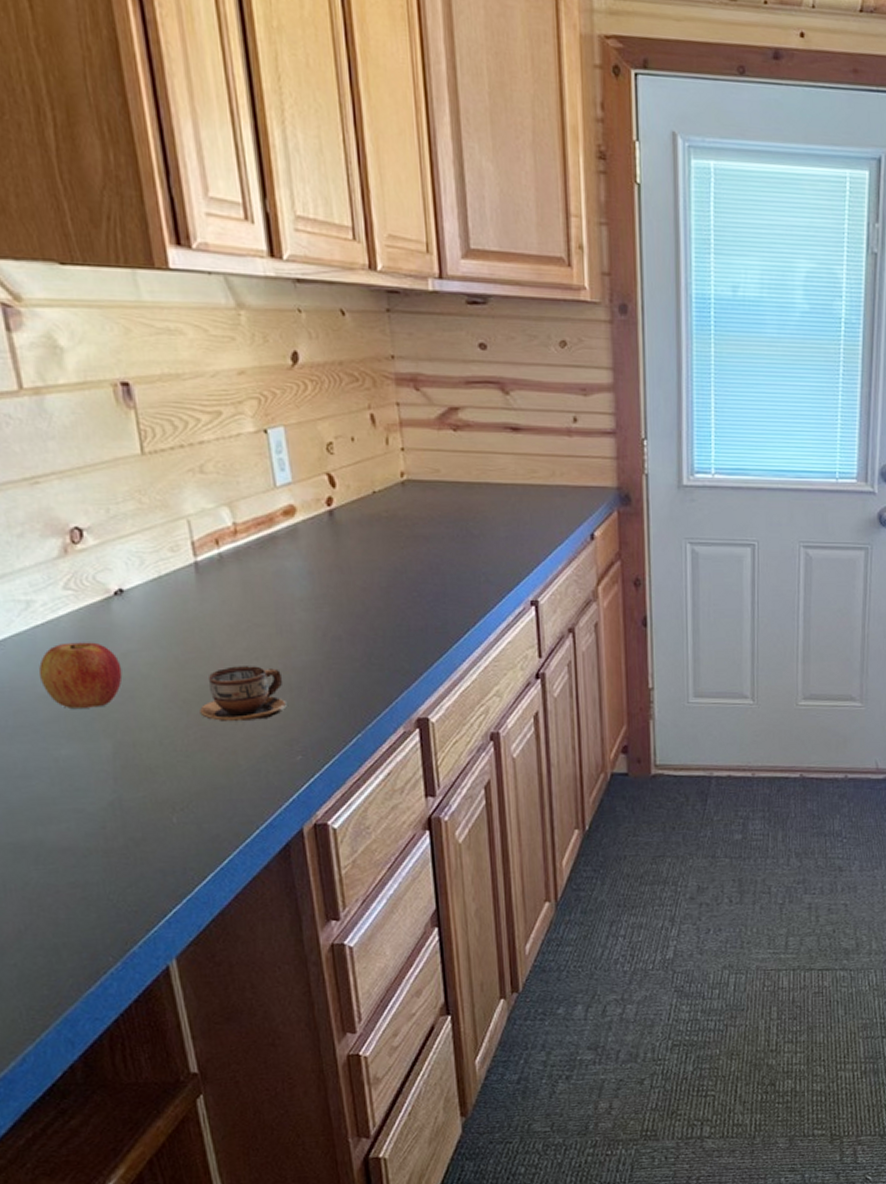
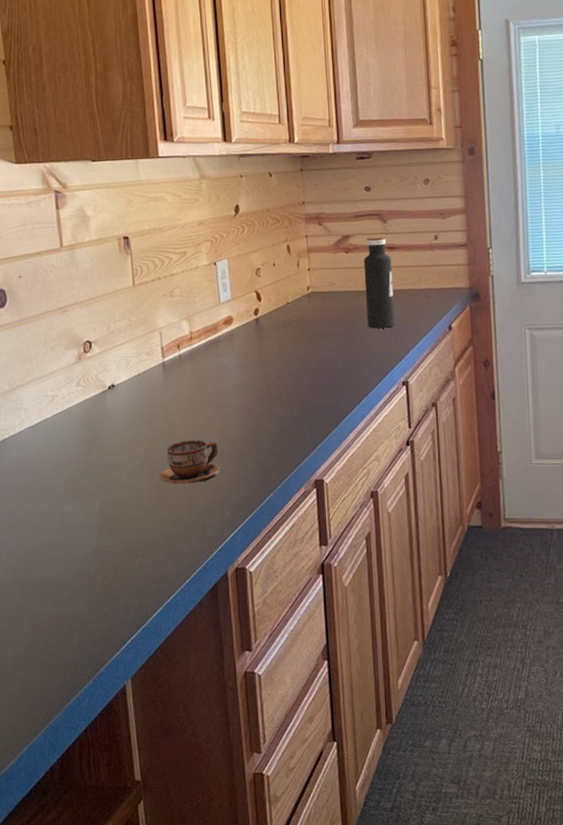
apple: present [38,642,123,708] -> none [55,425,109,475]
water bottle: none [478,412,521,533] -> present [364,236,395,329]

